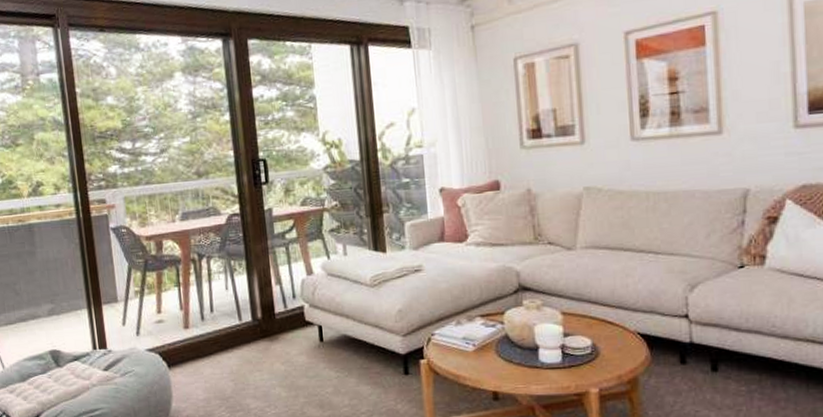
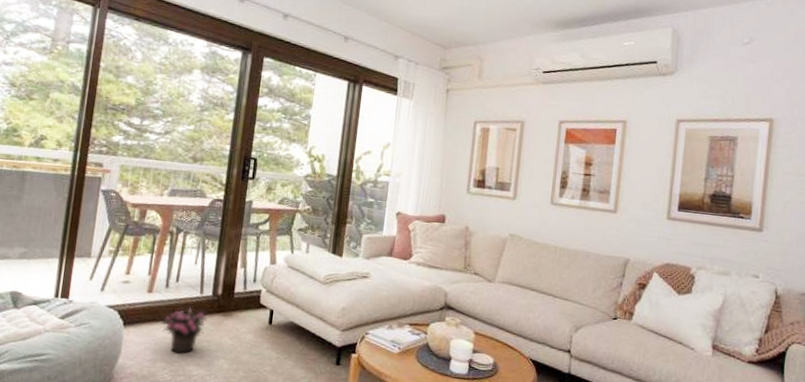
potted flower: none [205,338,253,390] -> present [161,308,207,355]

